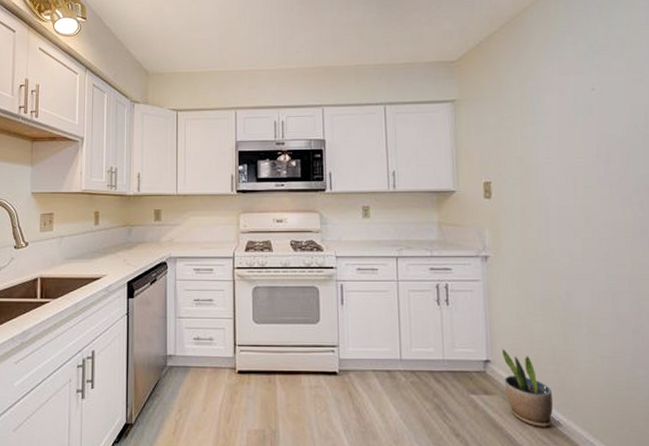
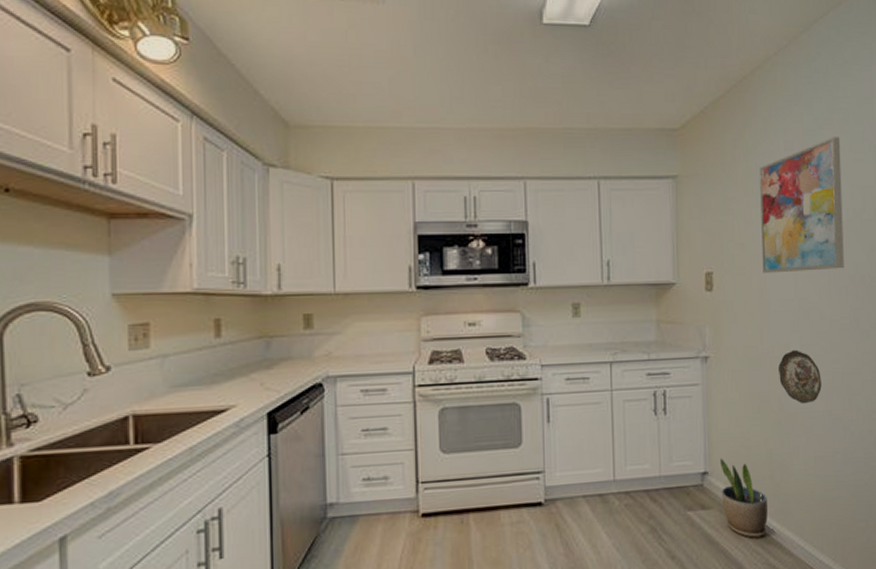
wall art: none [535,60,627,184] -> present [760,137,844,274]
decorative plate: none [560,253,607,305] -> present [779,349,822,405]

